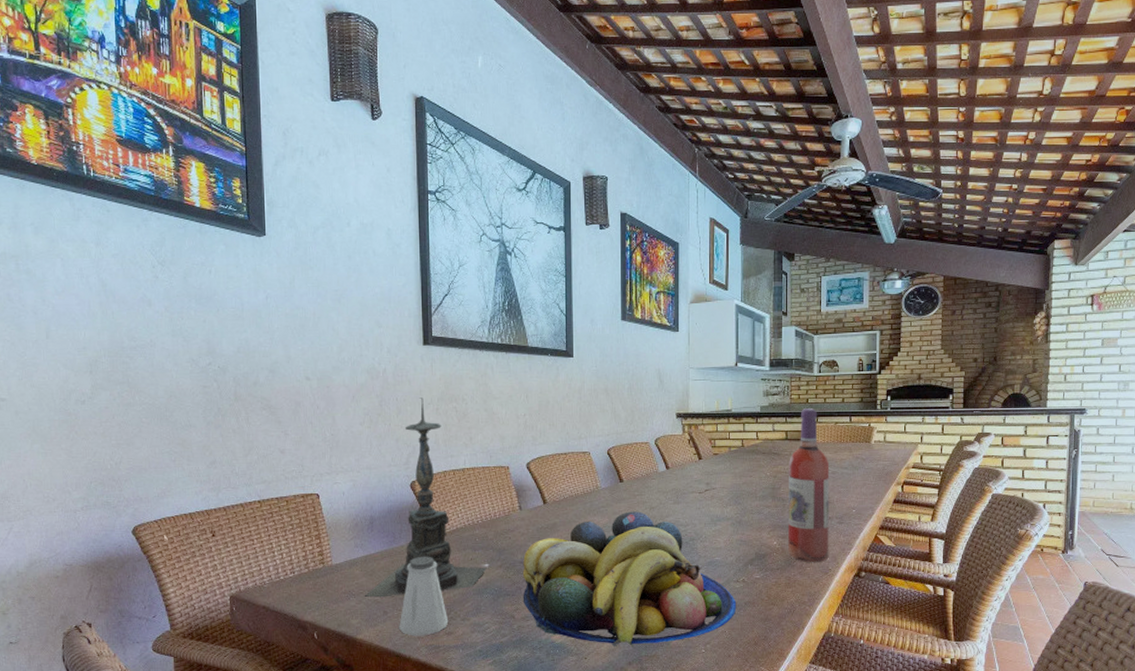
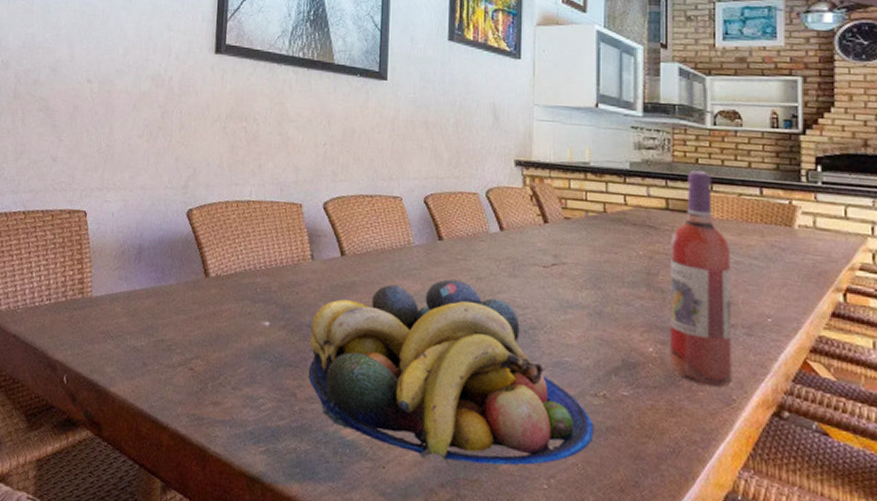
candle holder: present [365,398,487,598] -> none [124,113,267,349]
saltshaker: present [399,556,449,636] -> none [158,300,217,402]

